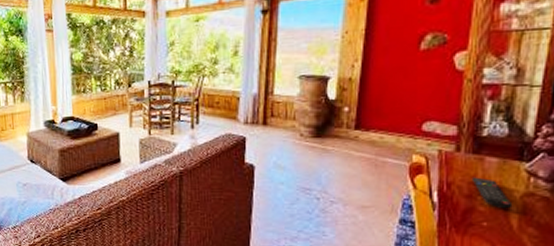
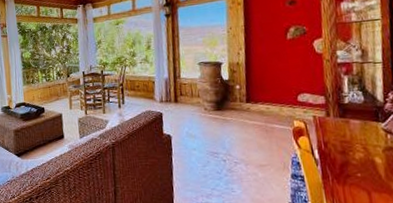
remote control: present [471,177,513,209] -> none [342,136,378,162]

